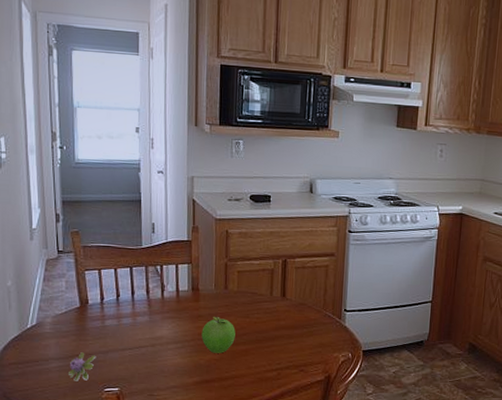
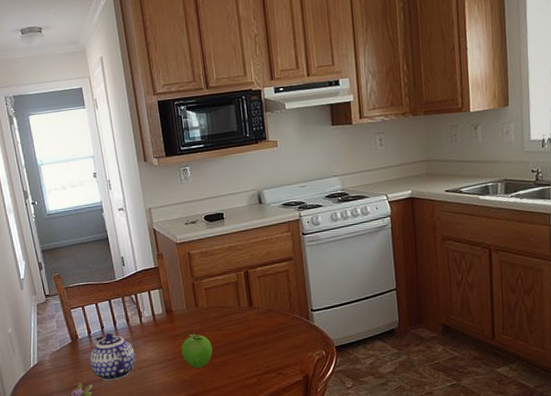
teapot: none [98,303,150,355] -> present [90,333,136,381]

